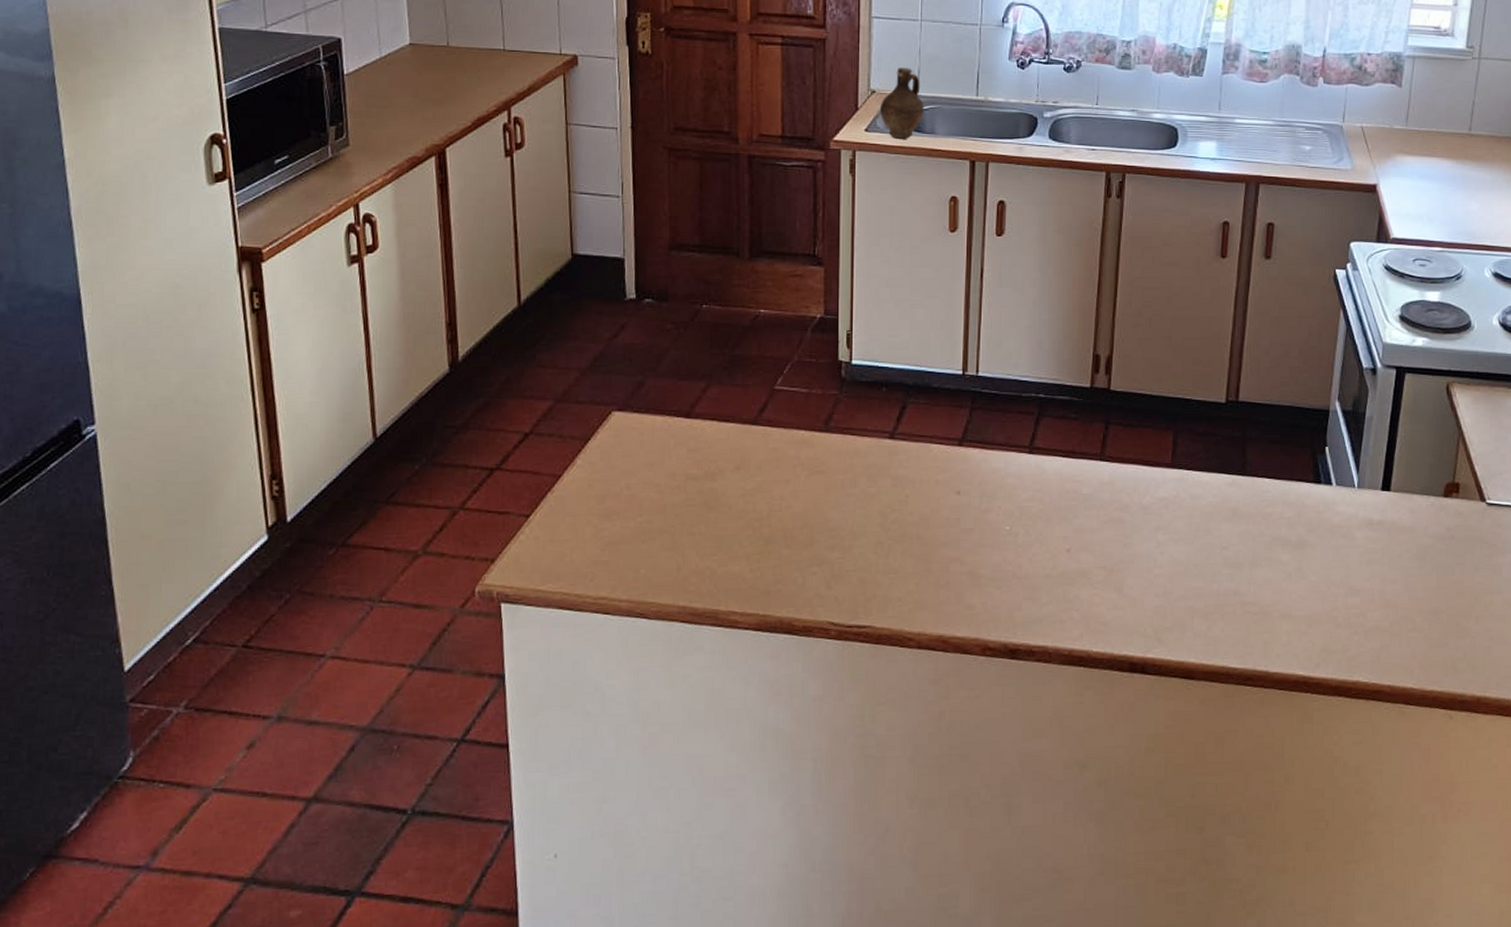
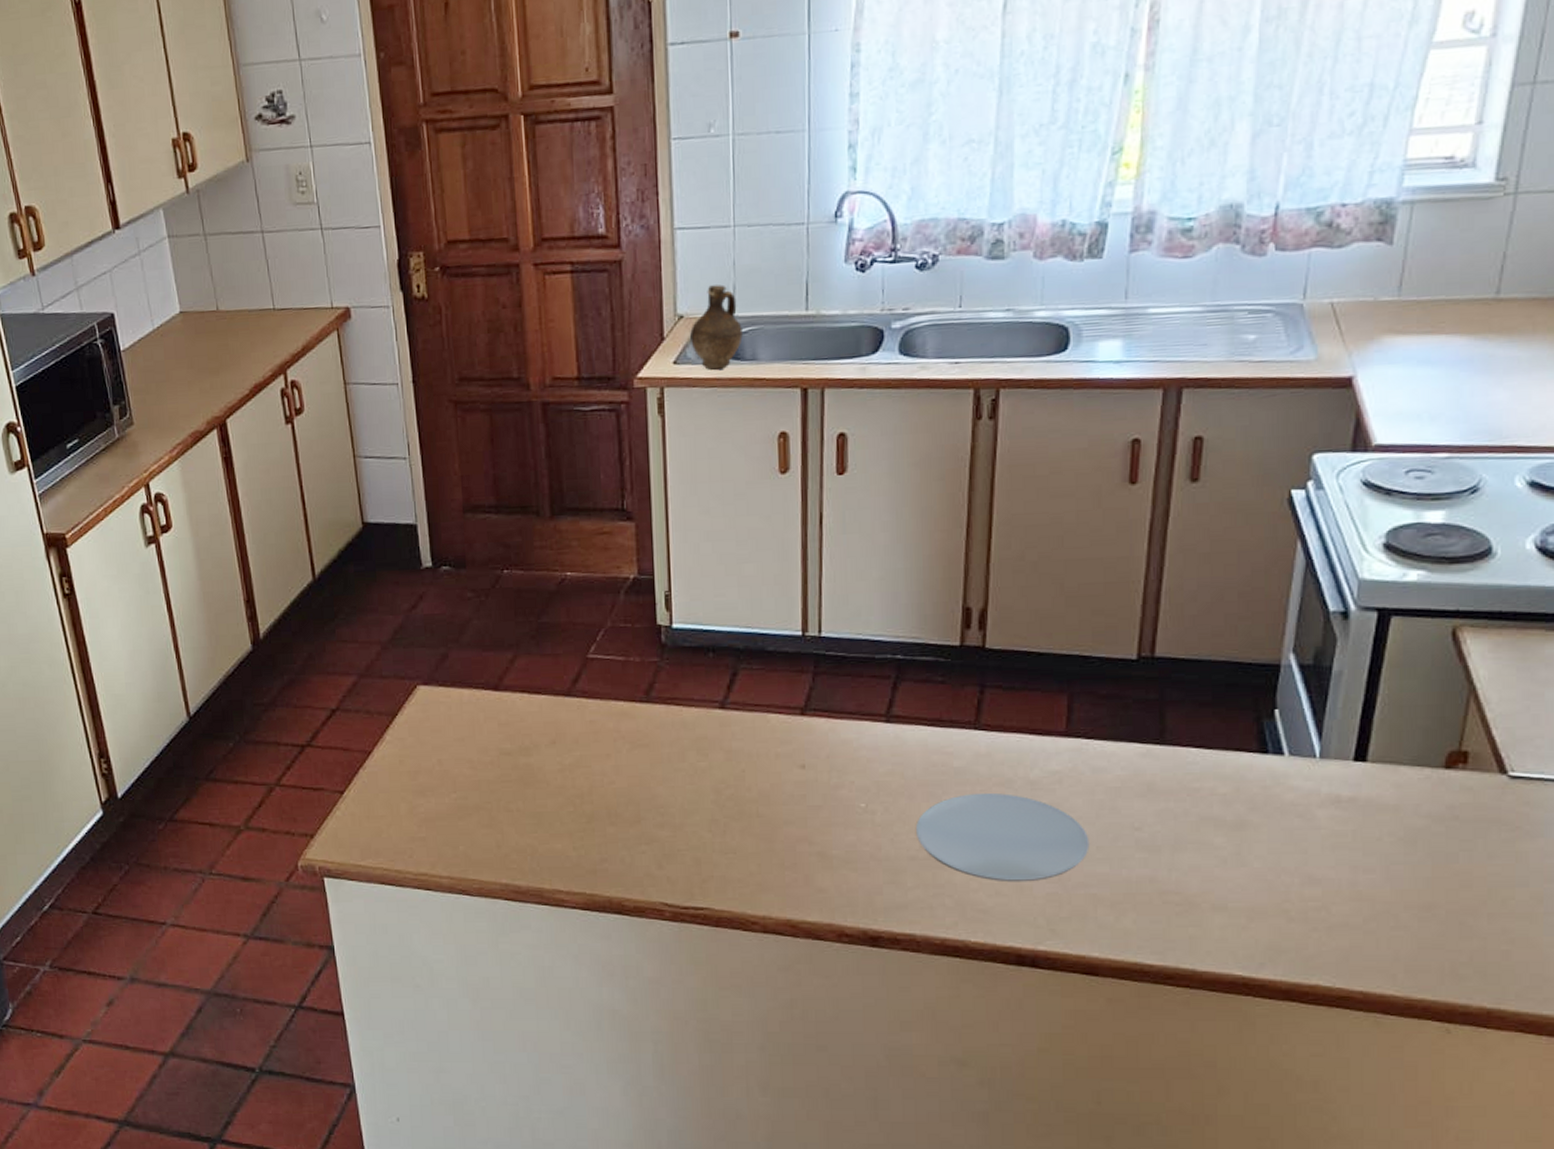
plate: none [1051,516,1188,597] -> present [916,792,1090,883]

